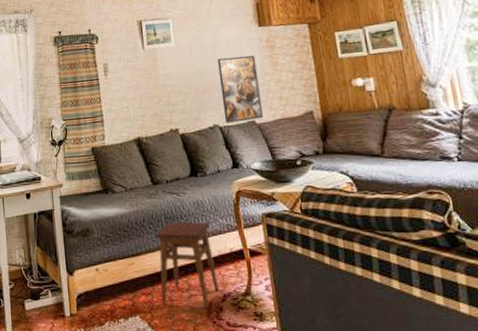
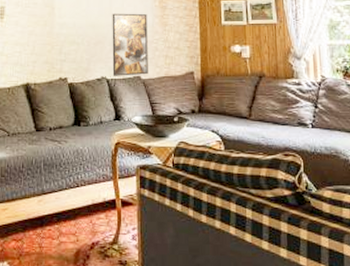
stool: present [154,221,219,309] -> none [31,169,88,257]

